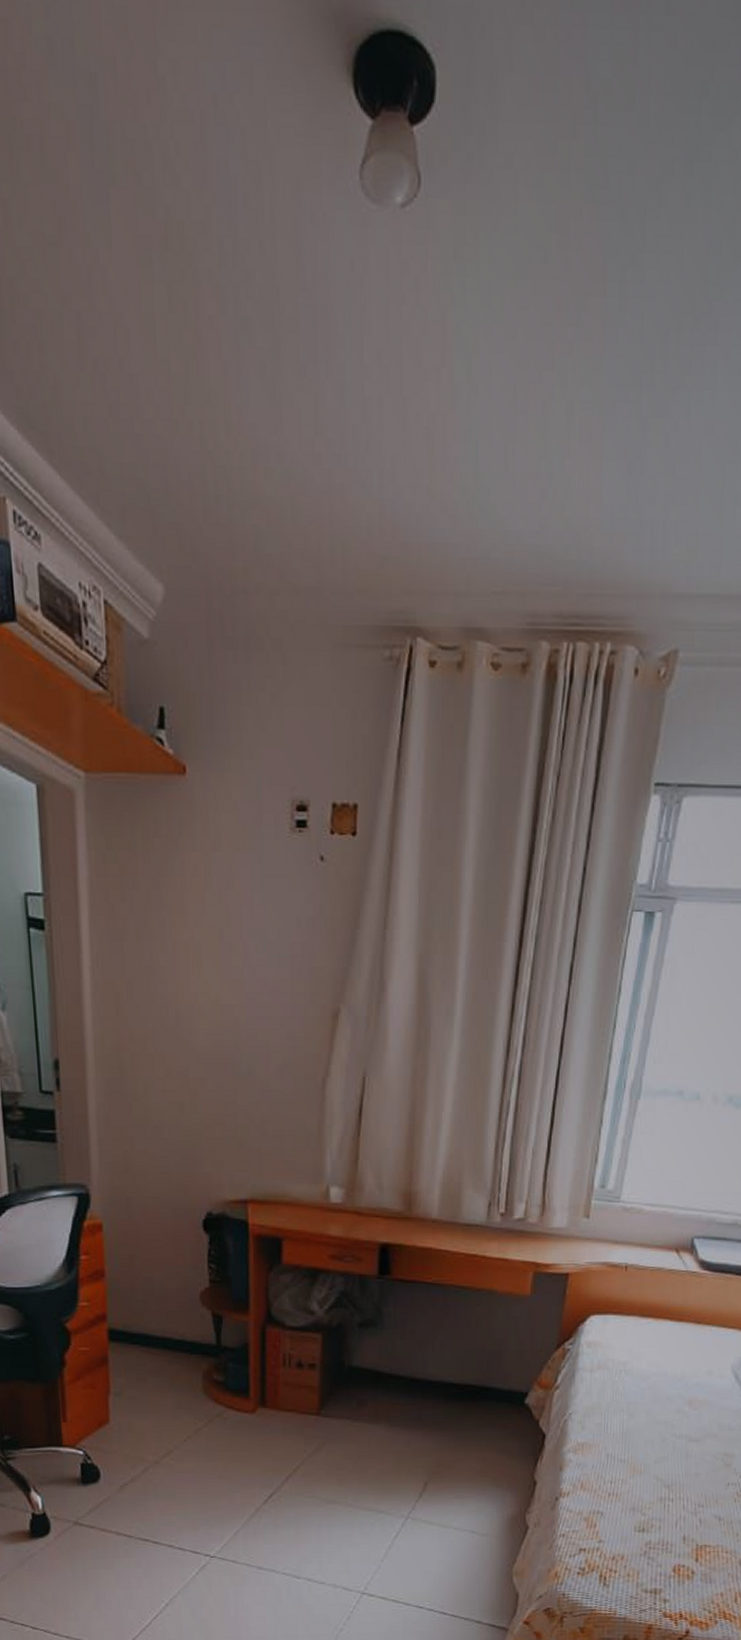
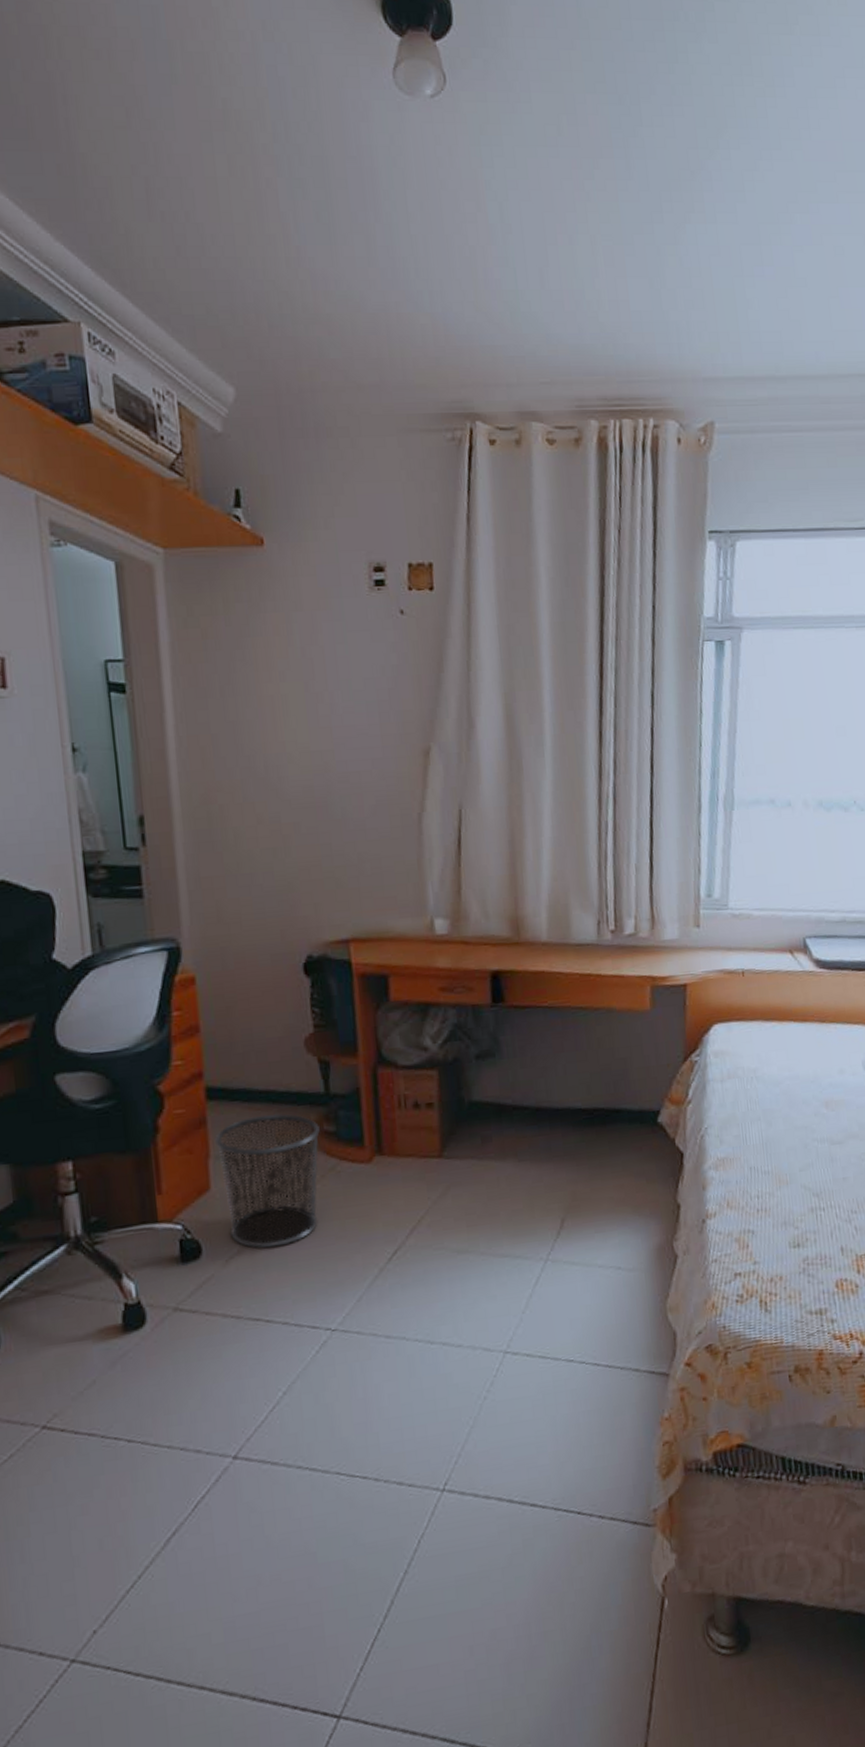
waste bin: none [115,1359,210,1480] -> present [215,1113,320,1248]

